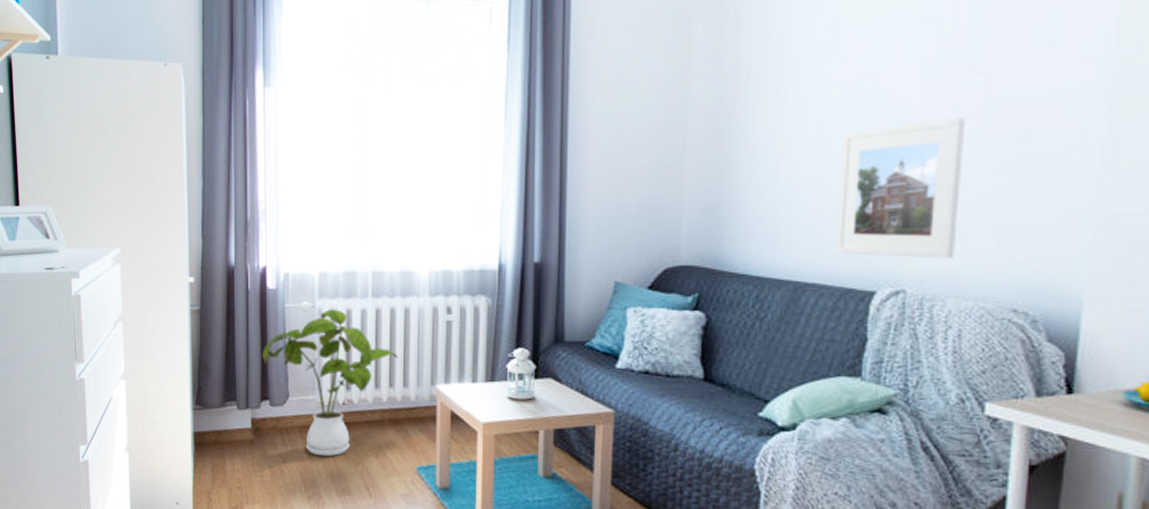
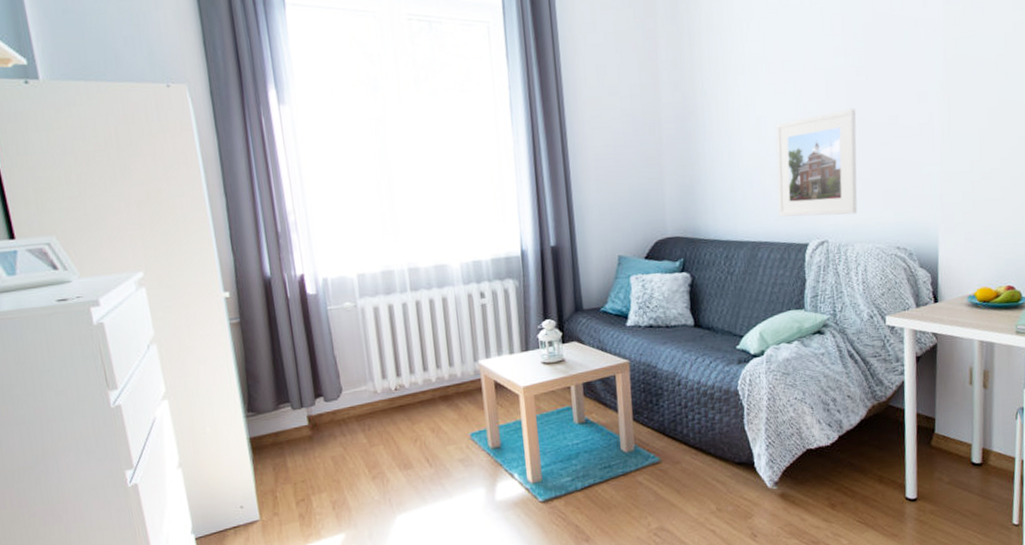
house plant: present [262,309,398,457] -> none [310,306,441,440]

